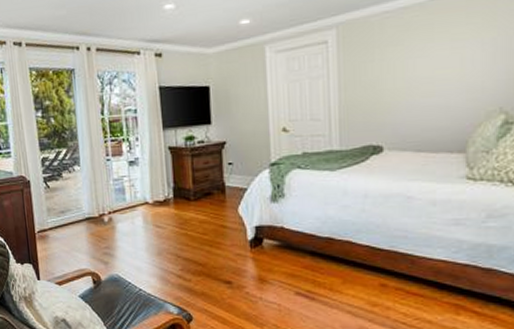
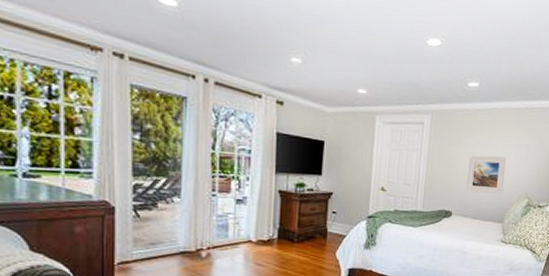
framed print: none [399,62,460,117] -> present [466,155,507,194]

